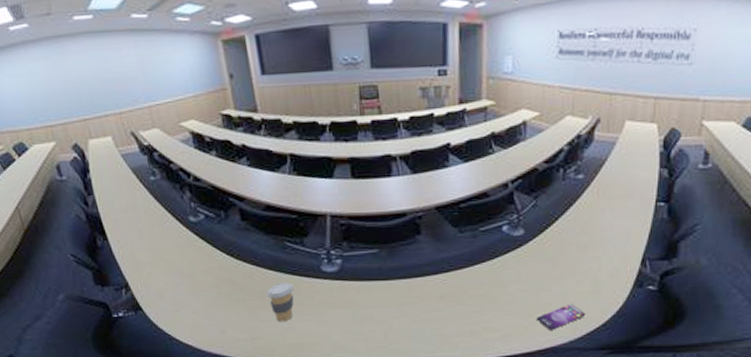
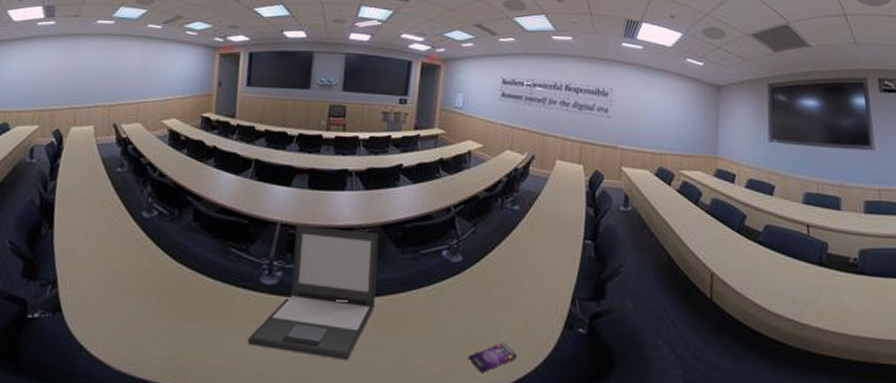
coffee cup: present [266,282,295,322] -> none [198,292,229,339]
laptop: none [321,215,440,330] -> present [248,226,379,361]

